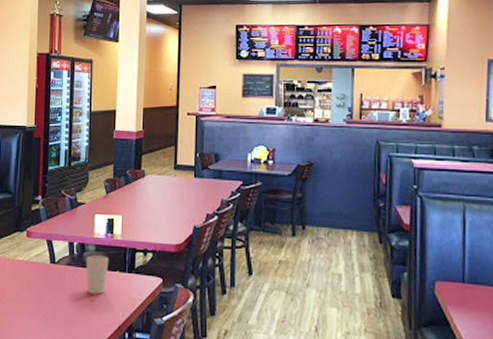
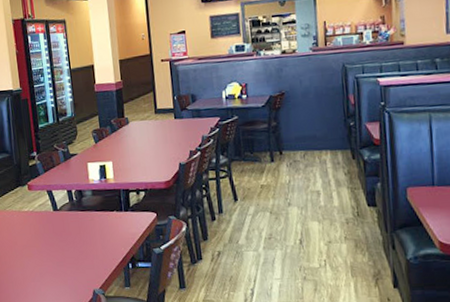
cup: present [85,255,109,295] -> none [84,199,106,234]

